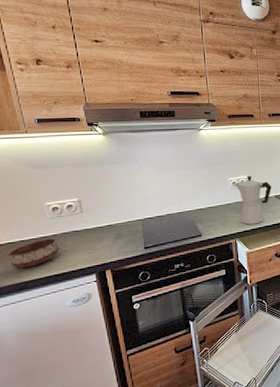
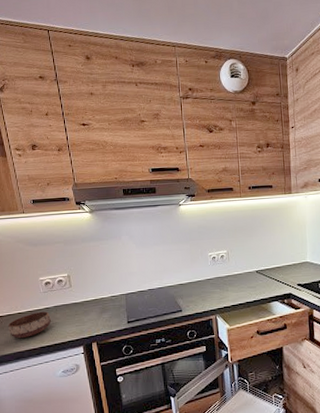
moka pot: present [234,175,272,225] -> none [214,250,253,301]

